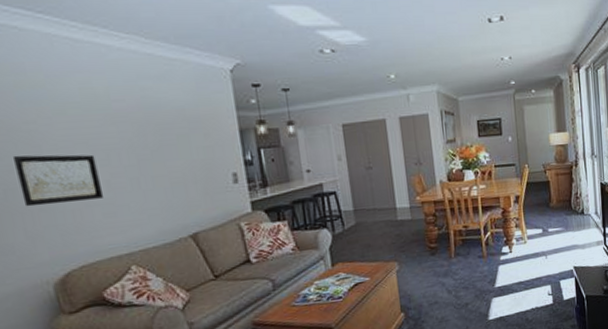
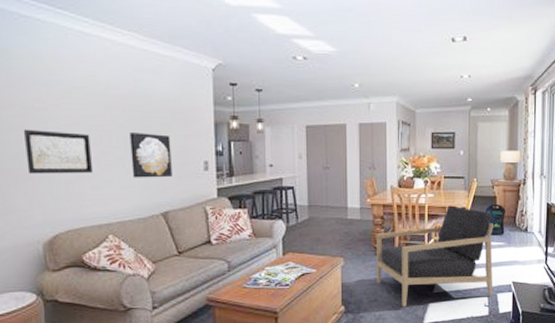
wall art: none [142,147,198,200] -> present [130,133,172,178]
armchair: none [430,194,556,306] -> present [377,205,493,307]
pouch: none [540,188,562,222] -> present [485,203,505,235]

